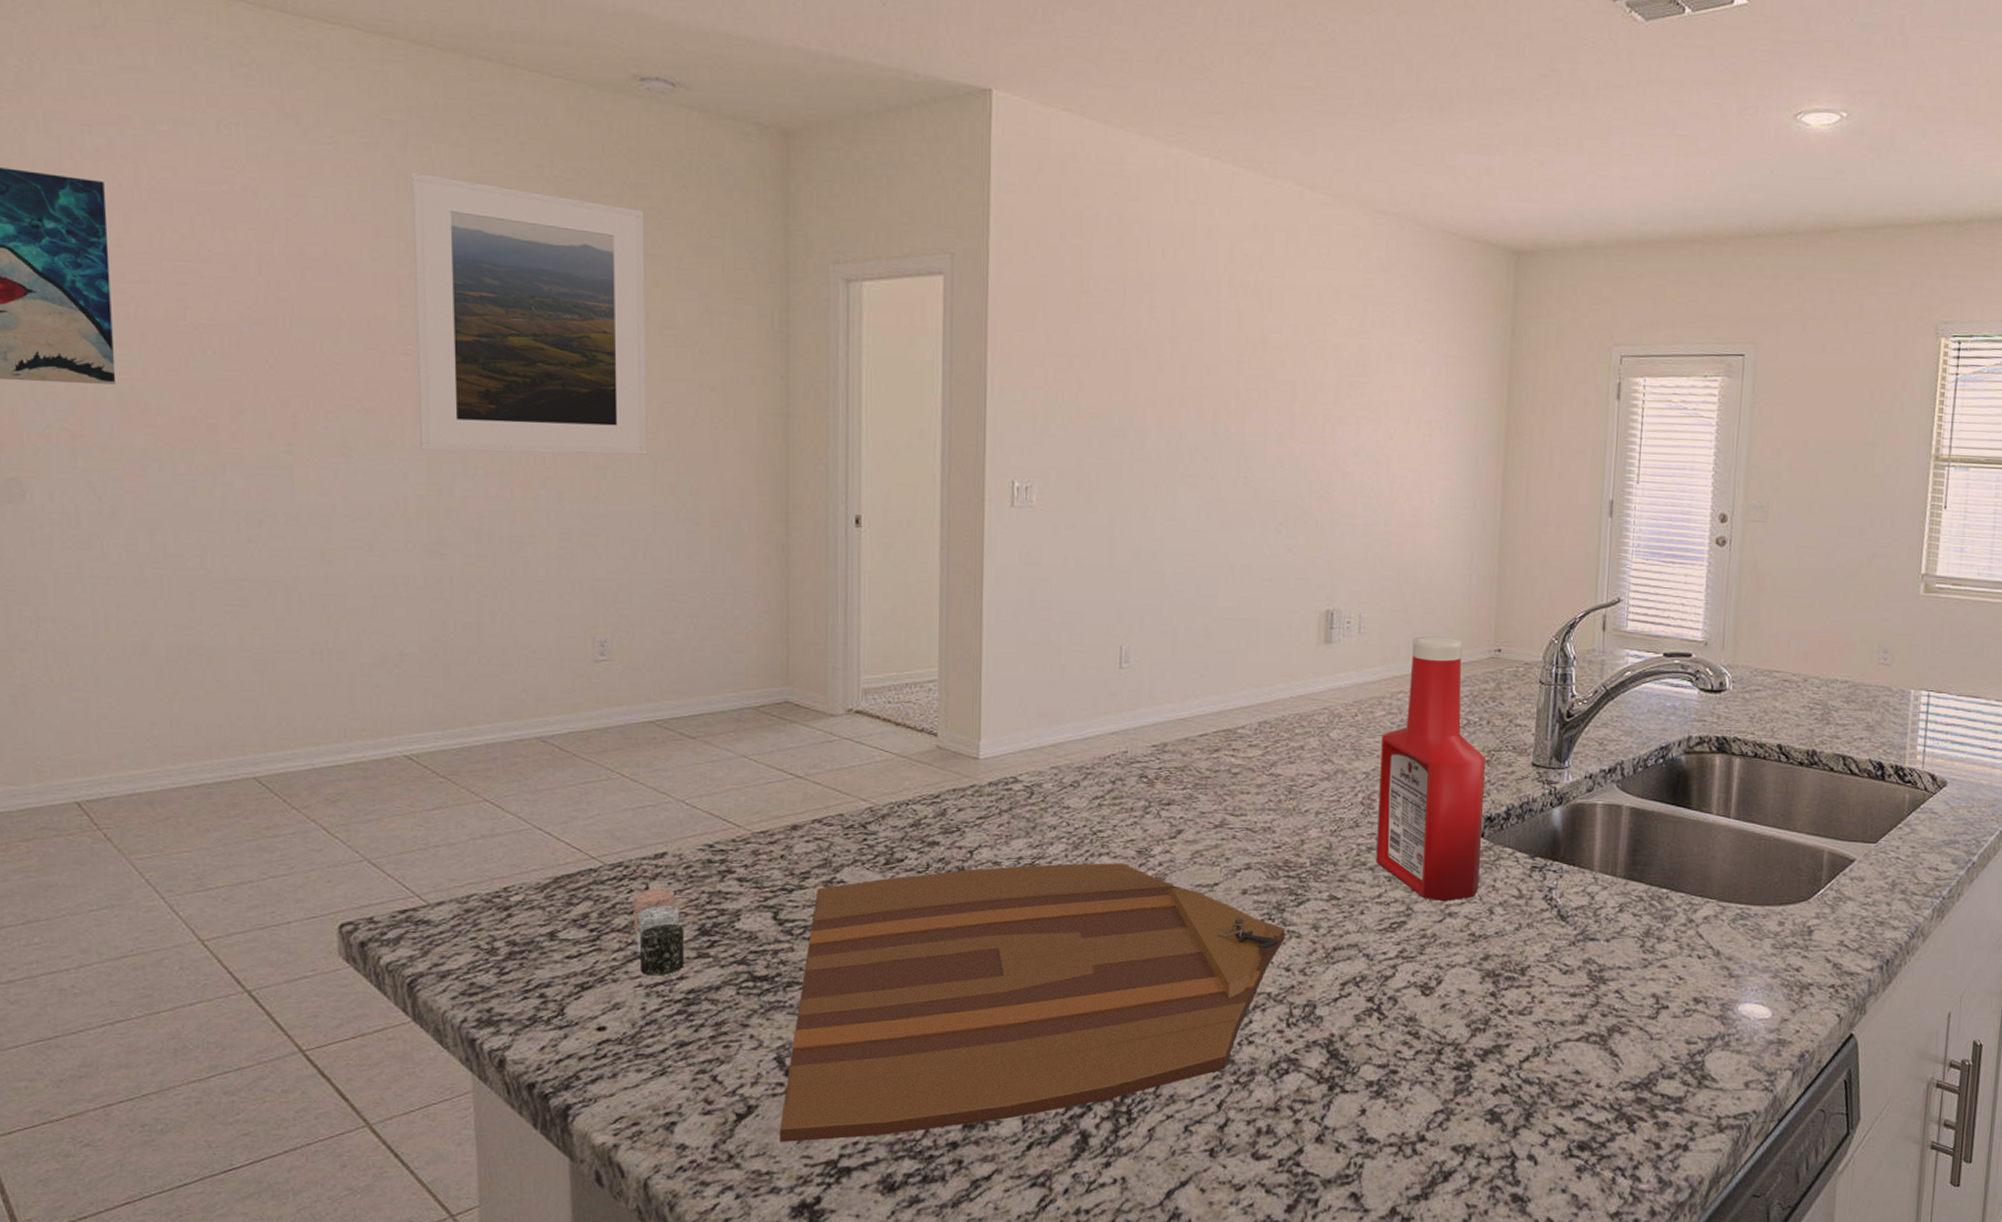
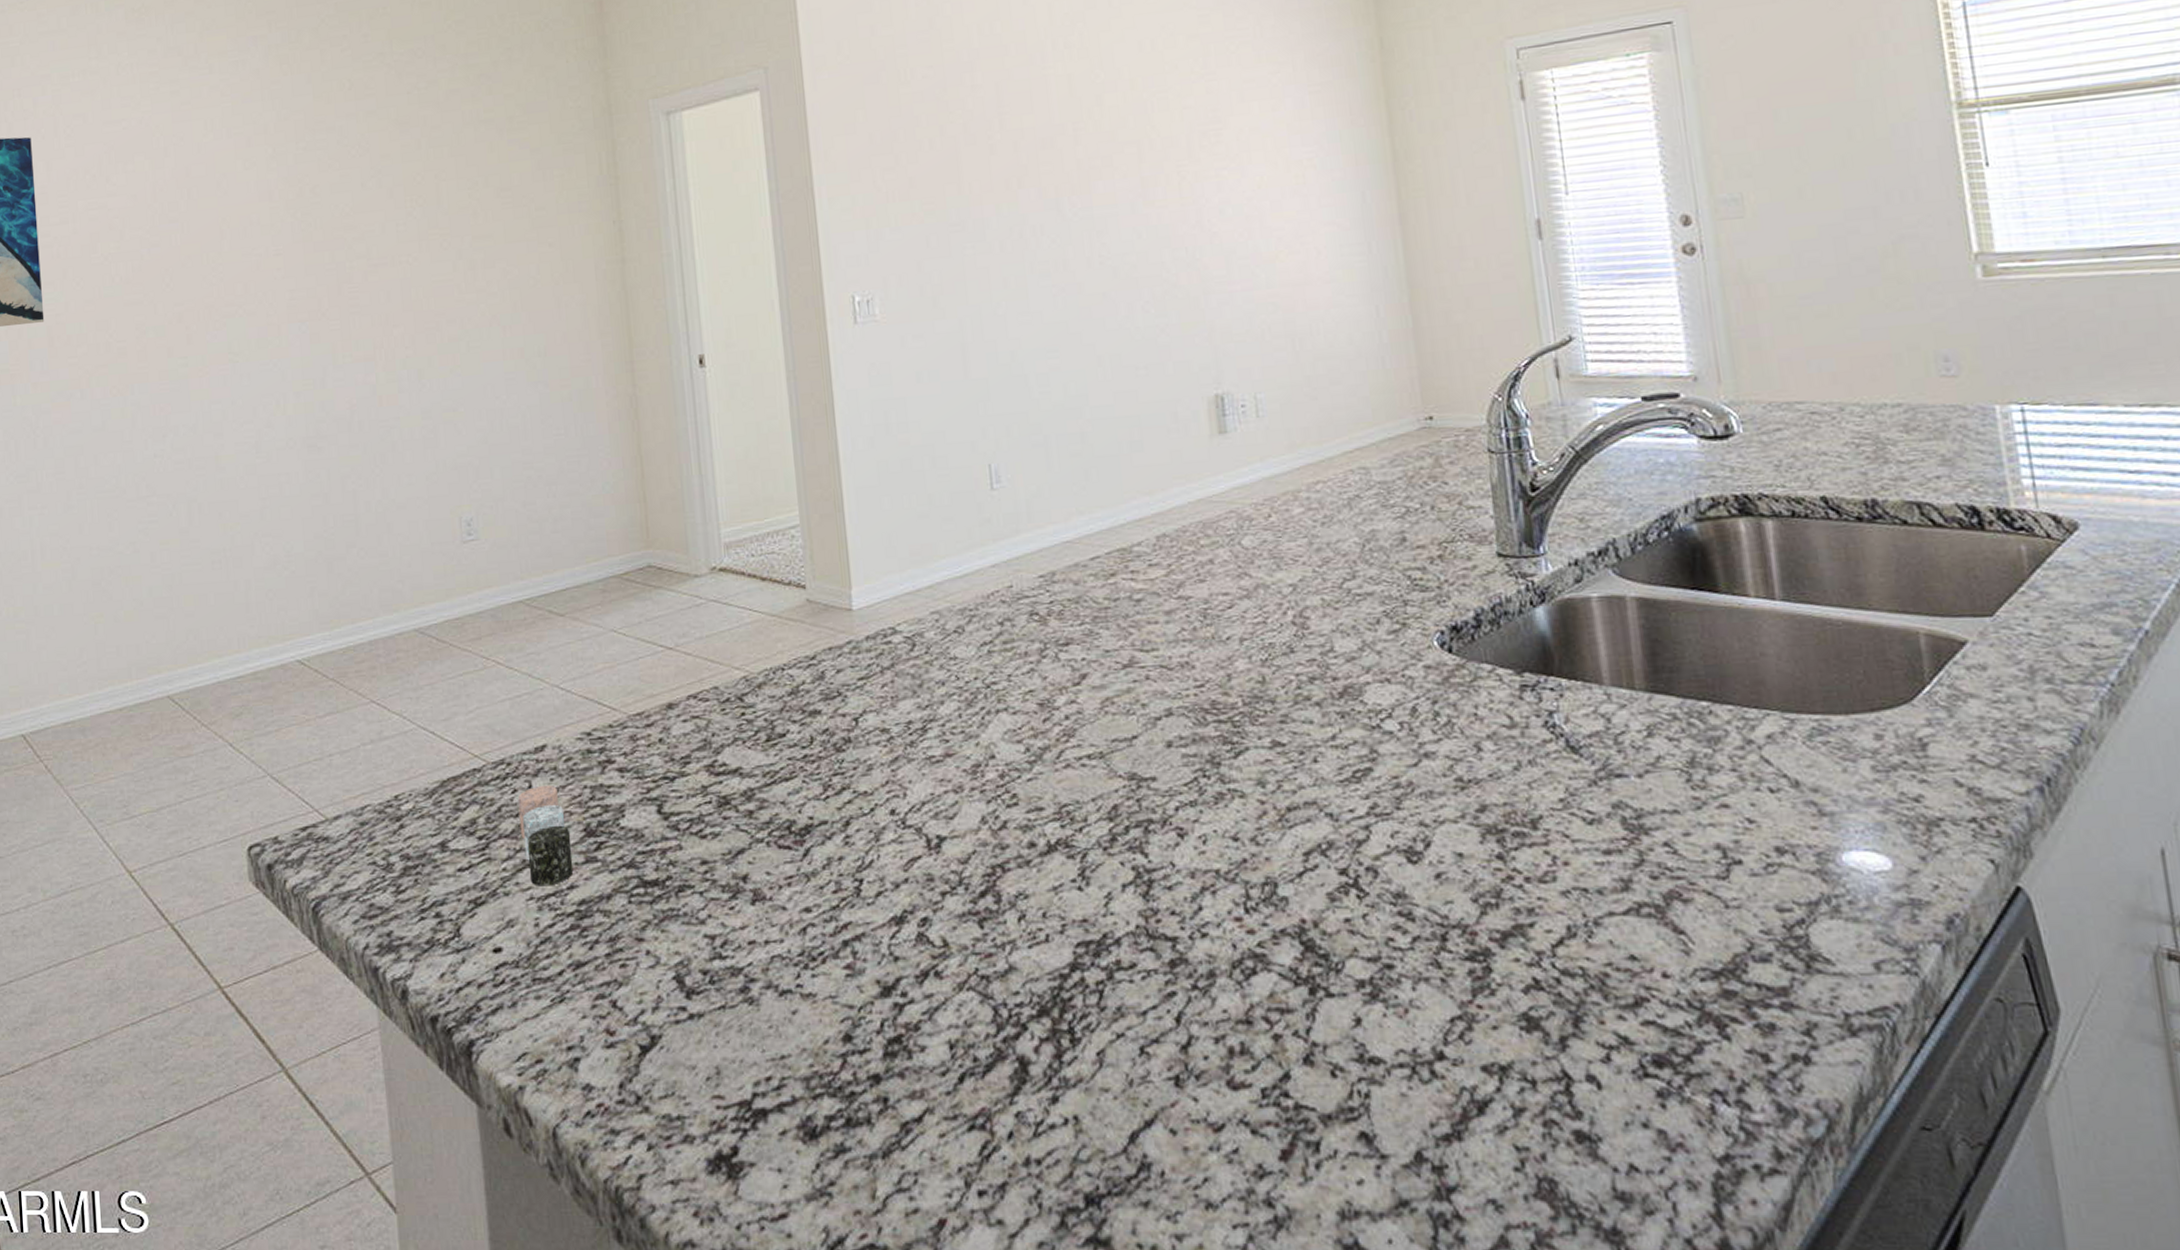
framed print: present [410,172,647,455] -> none [273,78,496,346]
cutting board: present [780,863,1286,1142] -> none [686,720,1227,1079]
ketchup bottle: present [1376,636,1485,901] -> none [1304,409,1457,739]

